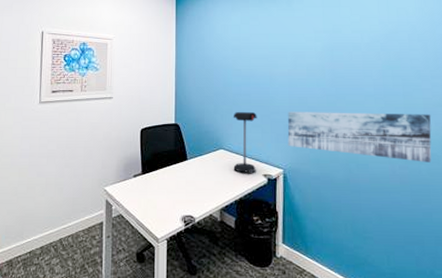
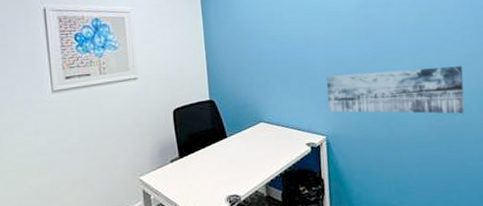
desk lamp: present [233,111,257,173] -> none [270,80,299,144]

